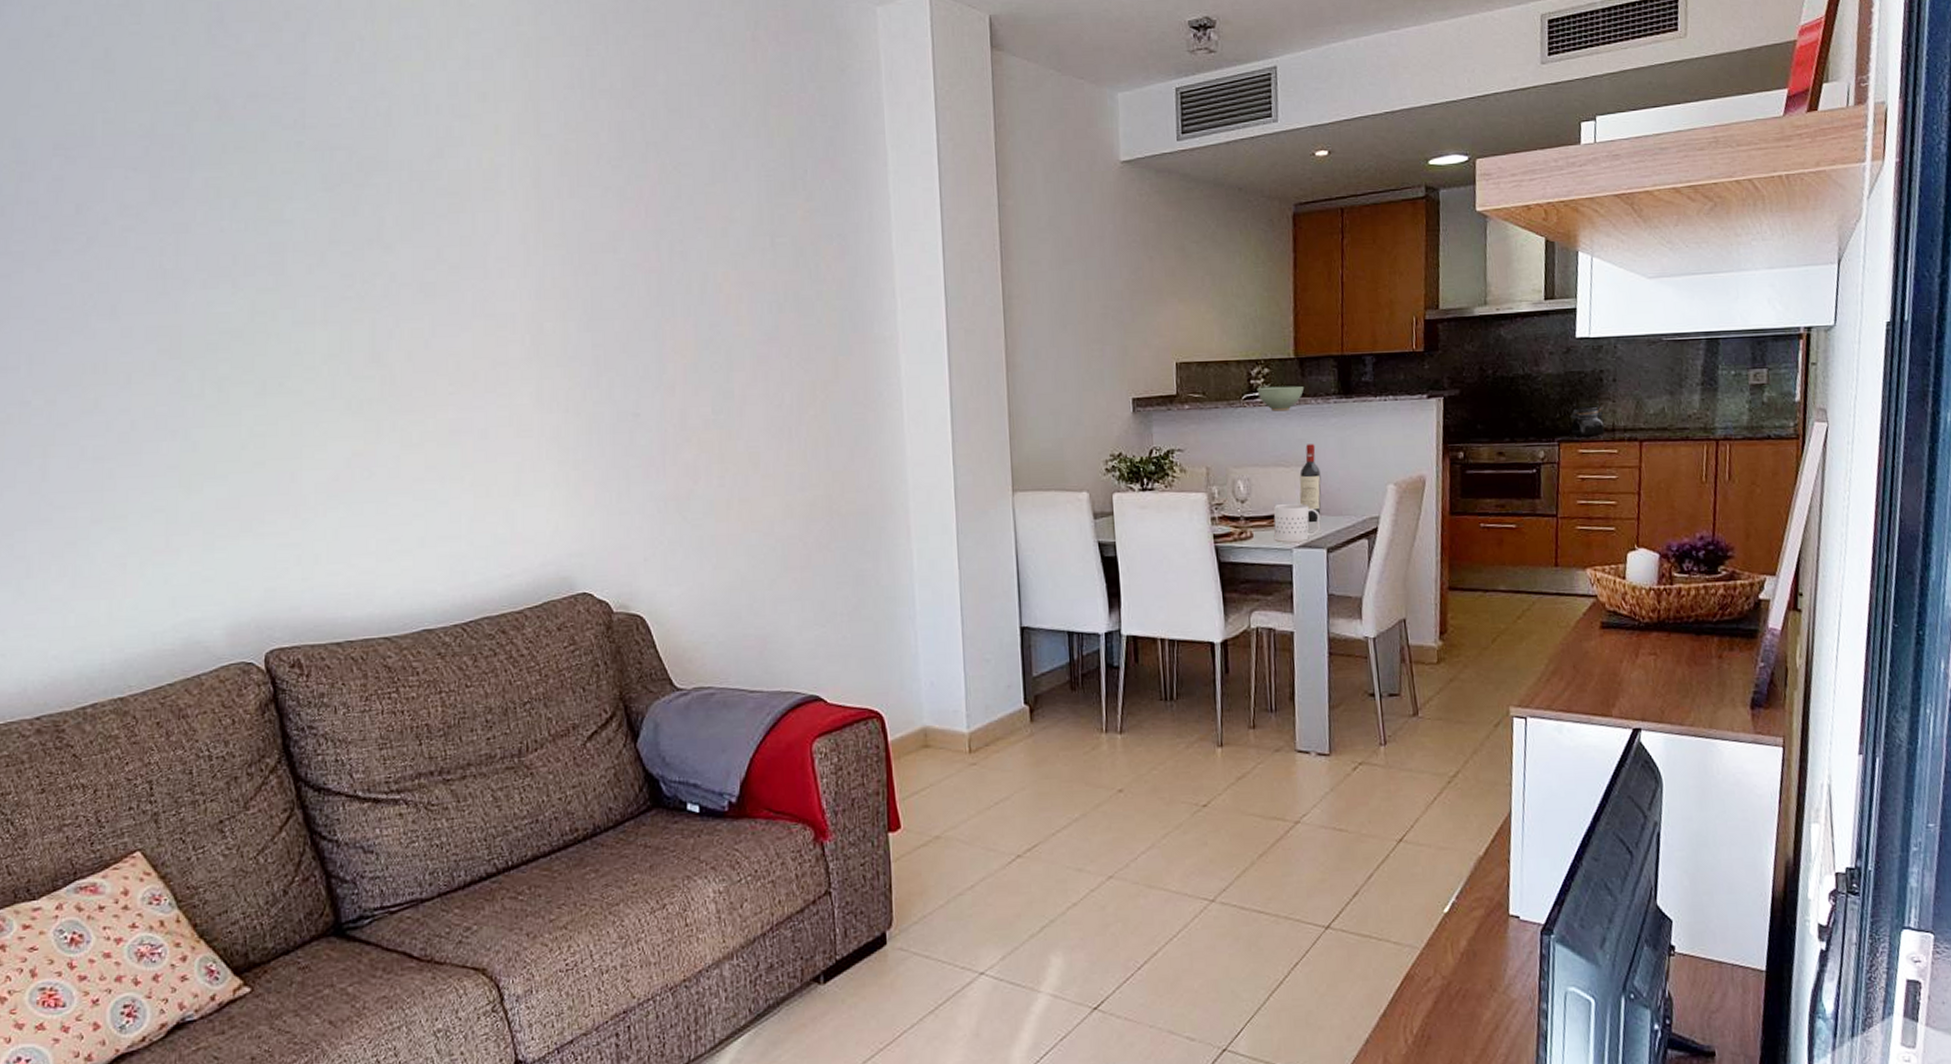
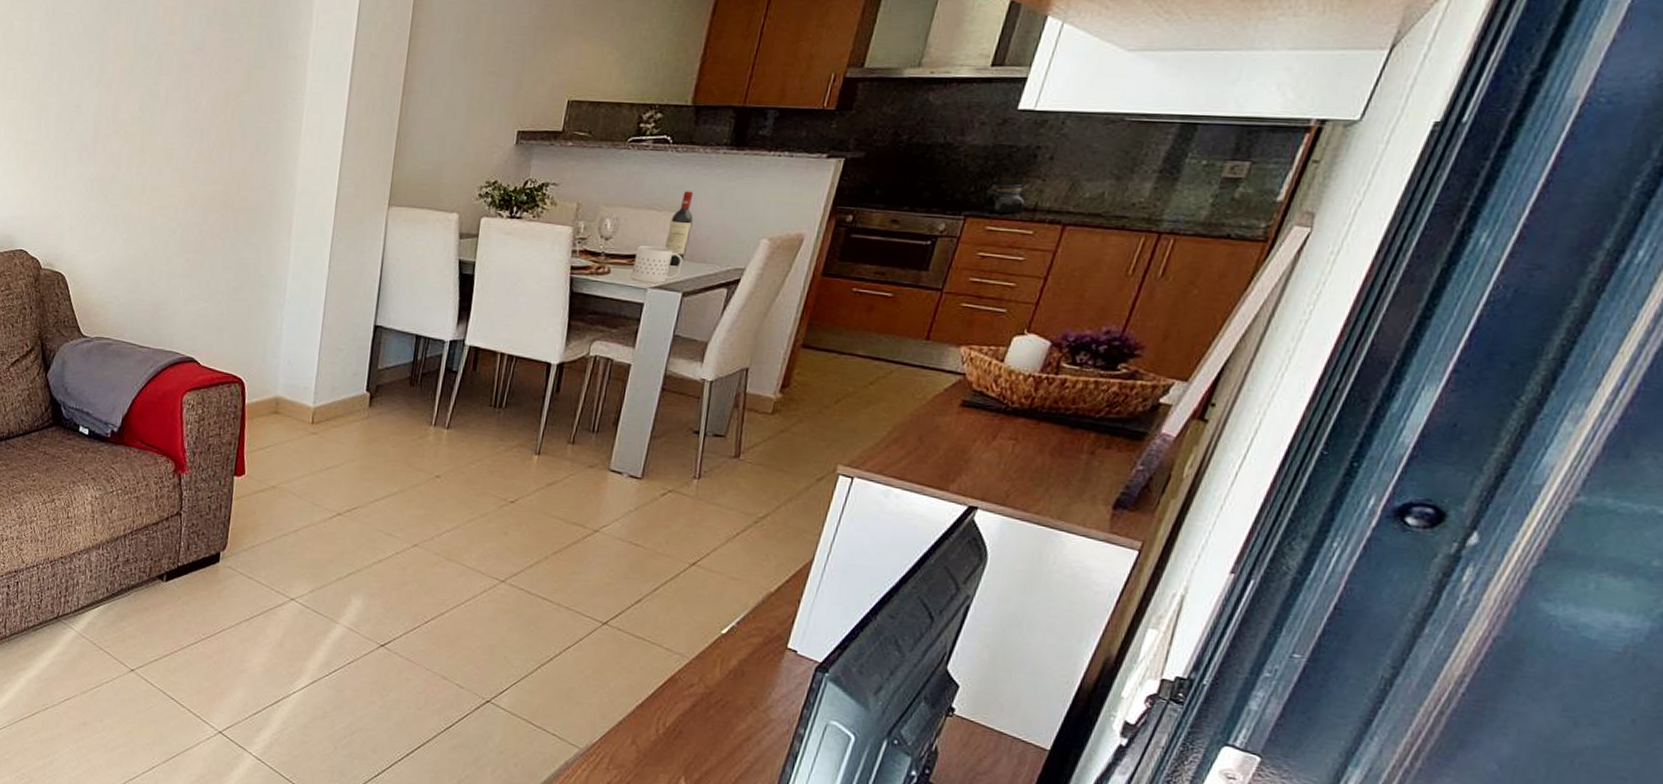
bowl: present [1257,385,1305,412] -> none [645,131,696,157]

